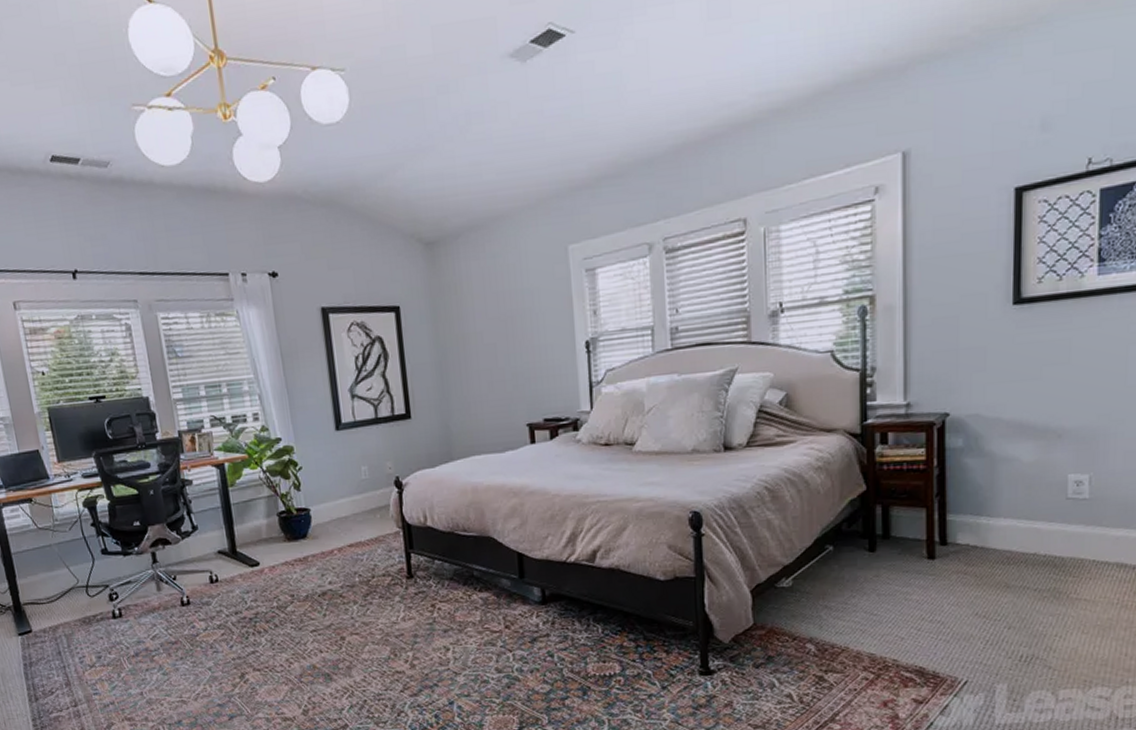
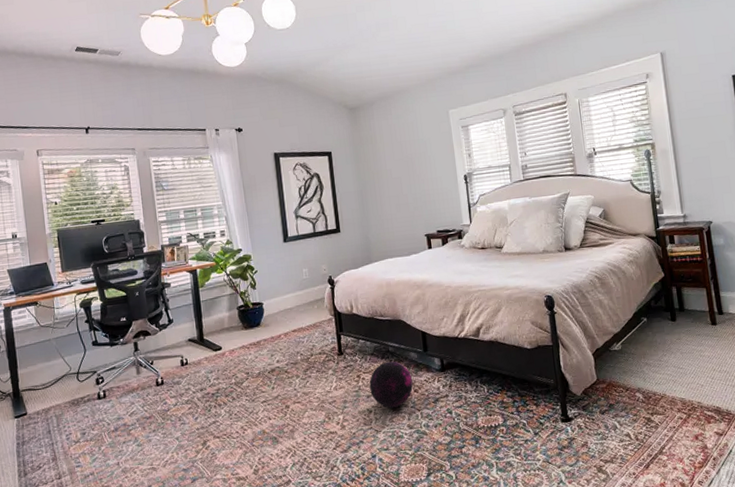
ball: none [447,588,504,647] -> present [369,361,414,408]

